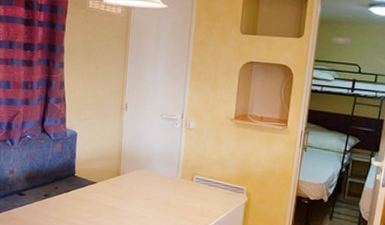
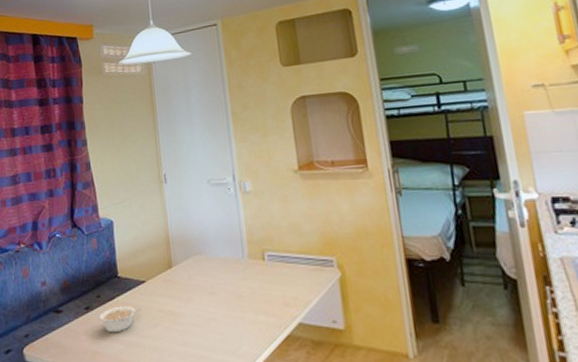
legume: none [55,197,90,217] -> present [99,305,141,333]

